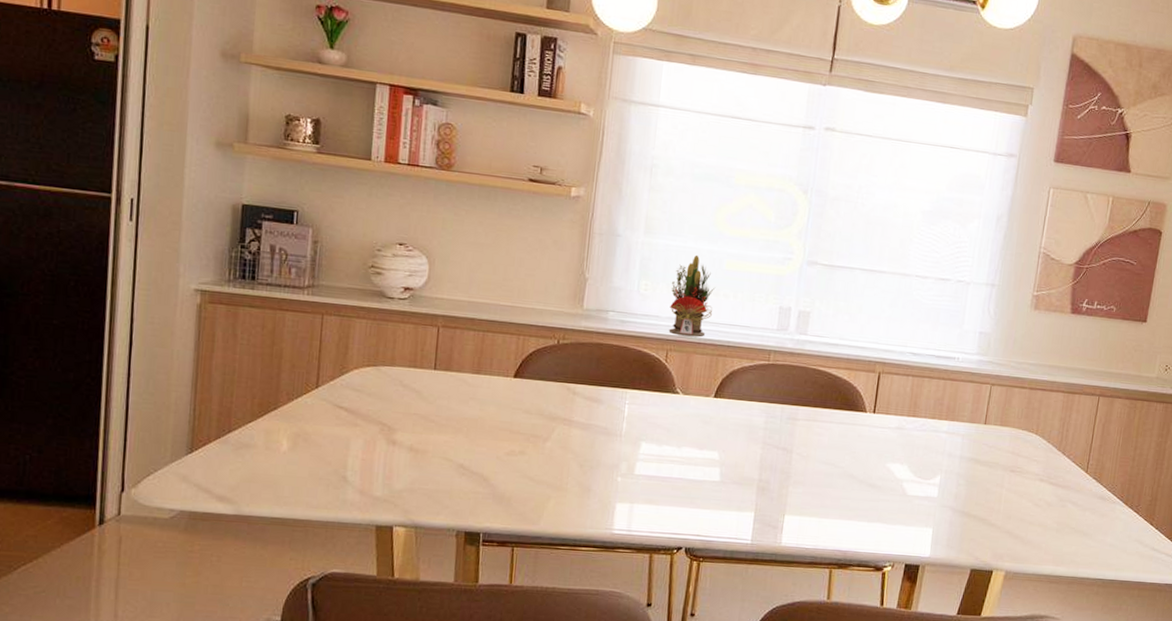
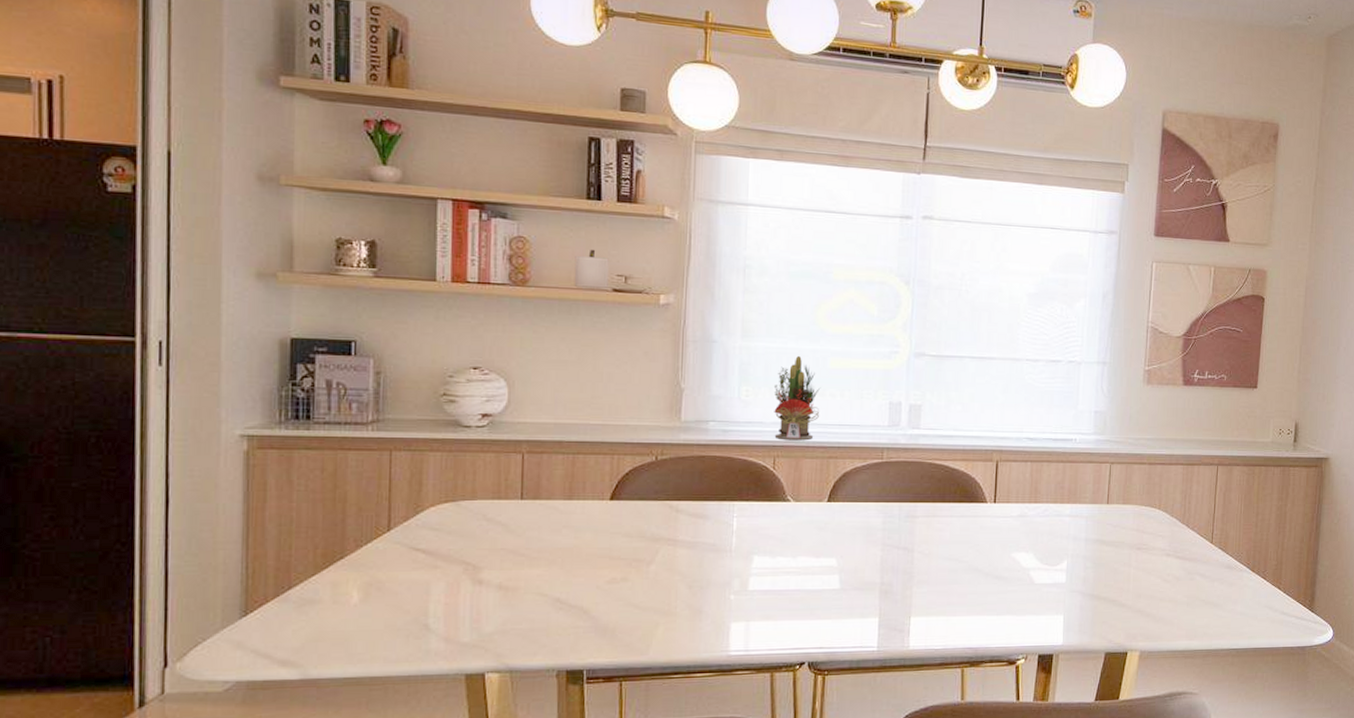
candle: none [494,140,527,178] -> present [574,250,609,288]

